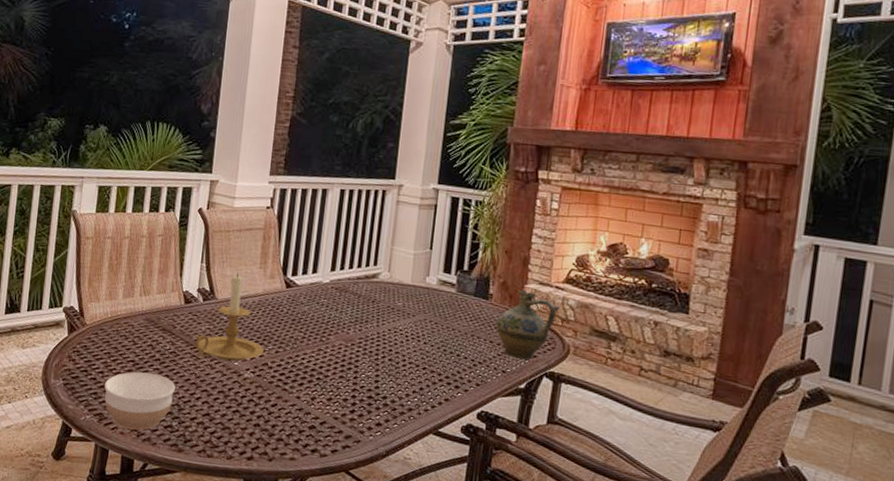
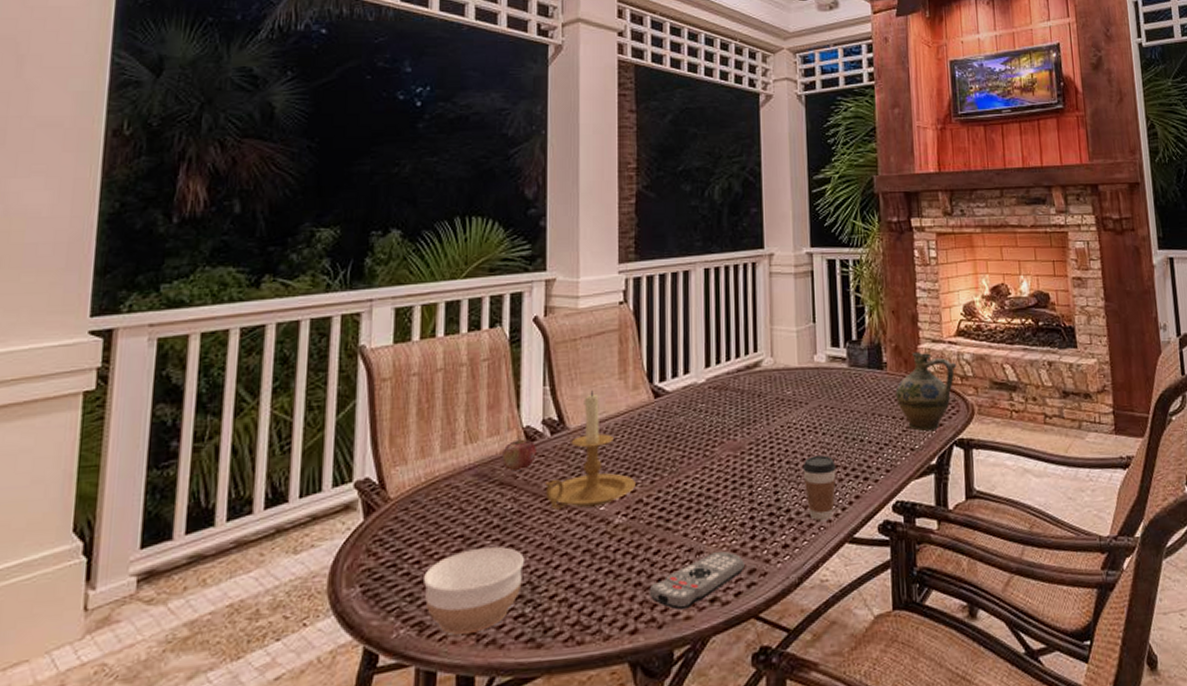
apple: none [166,298,192,323] -> present [502,437,536,471]
remote control: none [264,416,343,453] -> present [649,551,745,610]
coffee cup: none [402,359,432,413] -> present [802,455,836,521]

